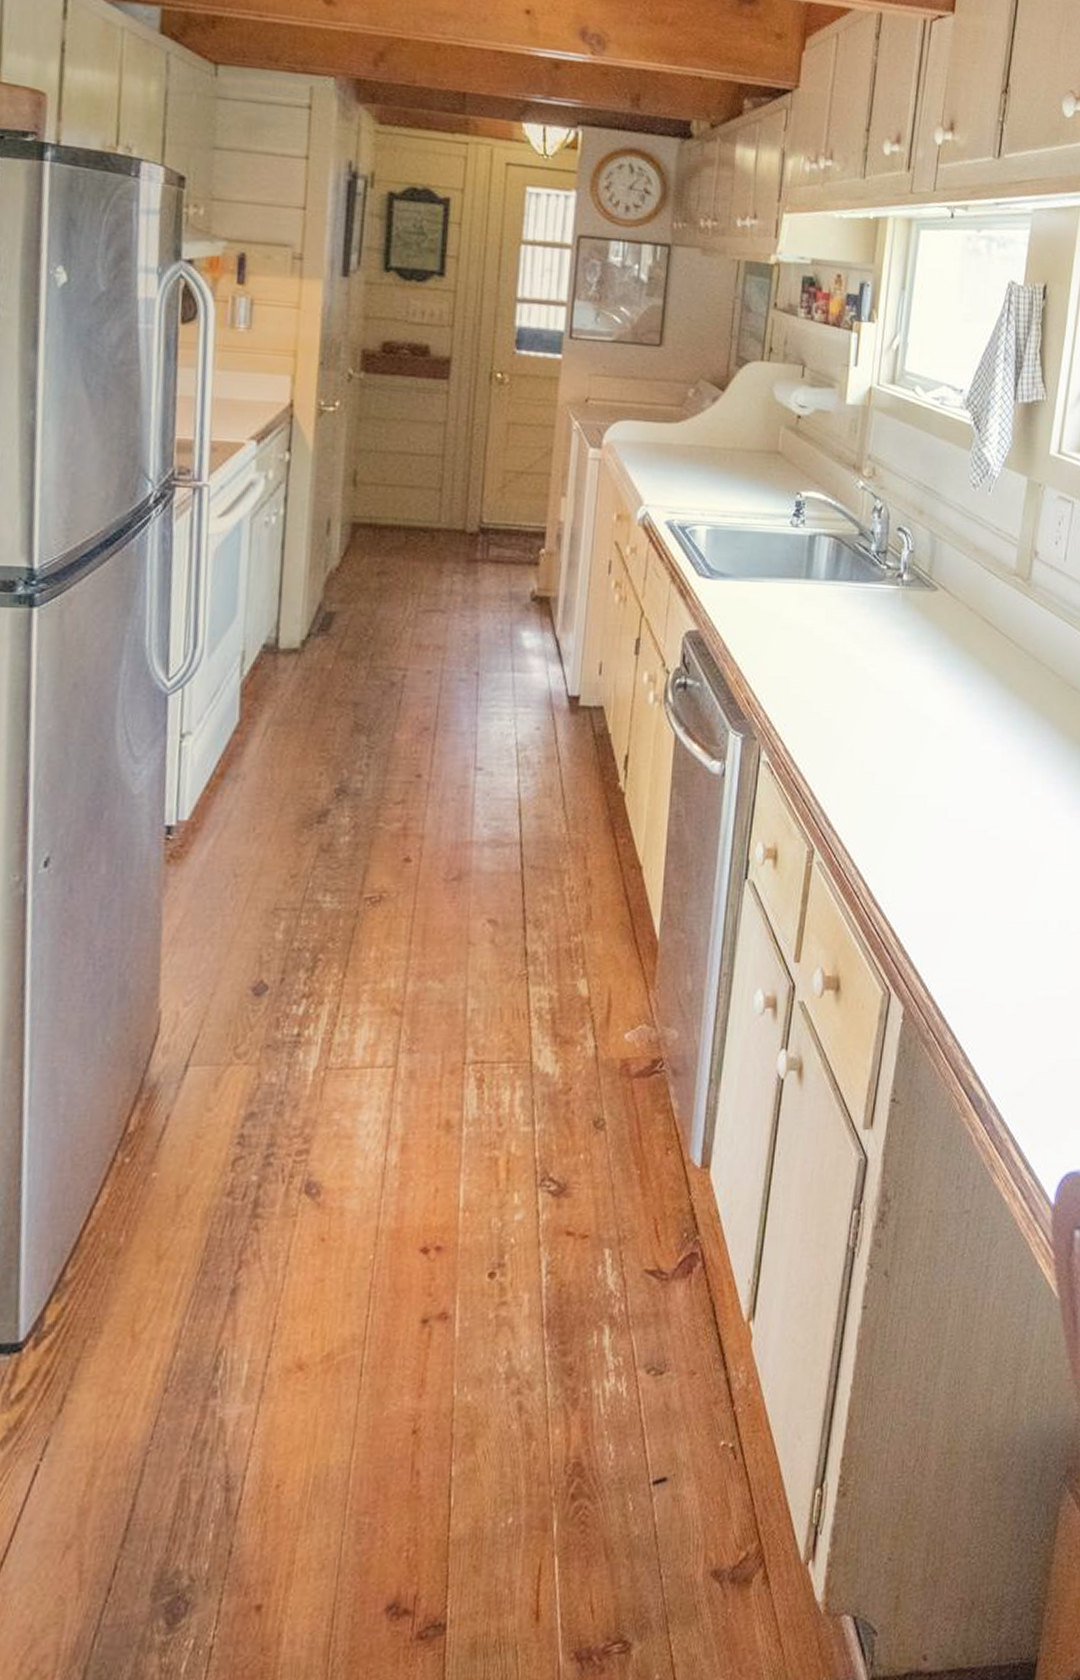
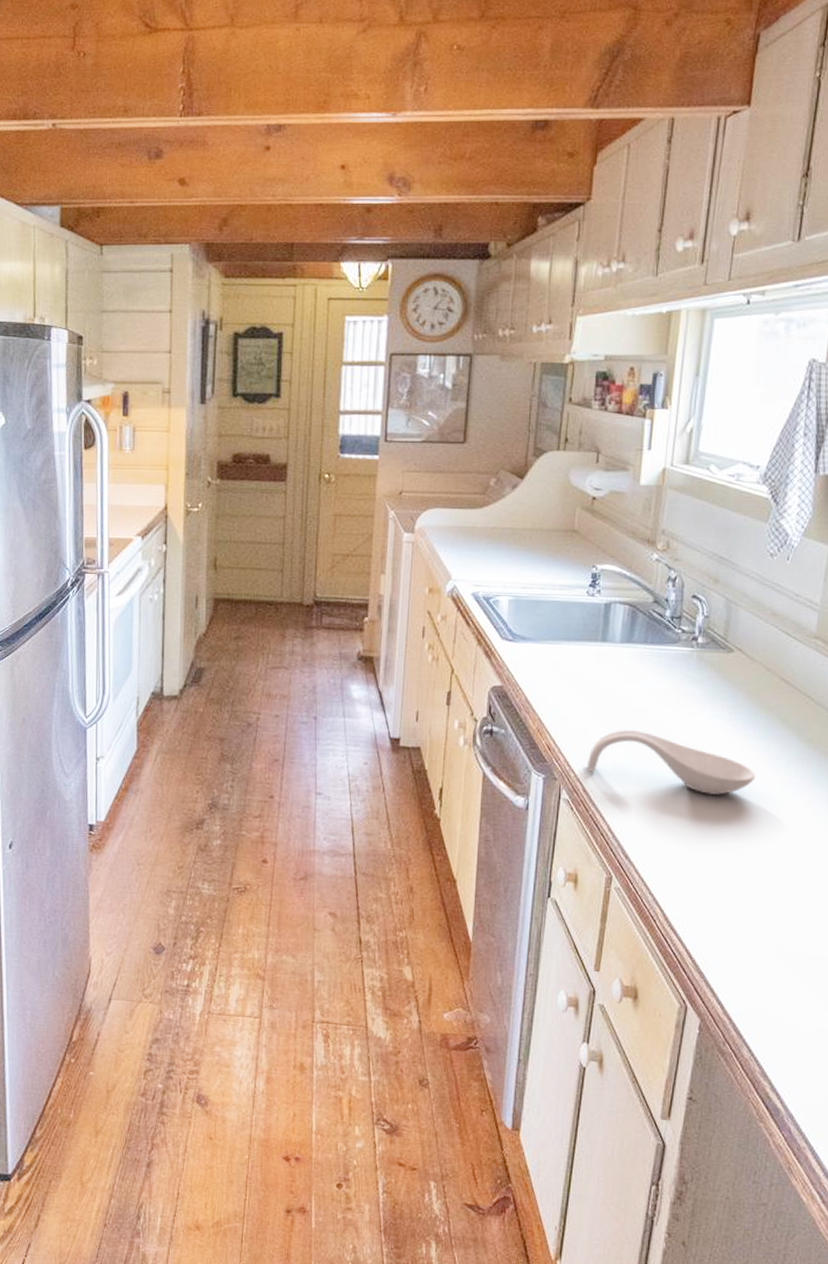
spoon rest: none [788,678,959,750] -> present [586,729,756,796]

